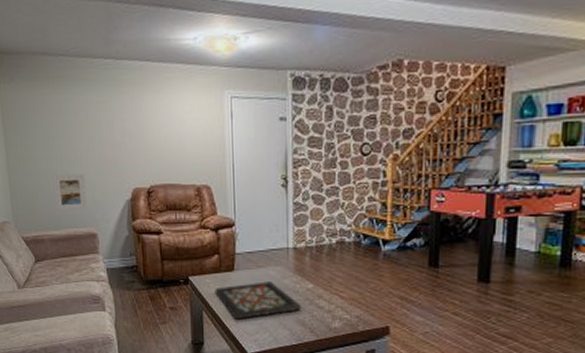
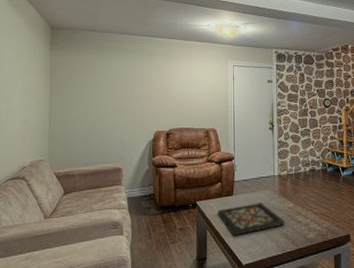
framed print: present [53,174,87,210] -> none [88,120,116,150]

